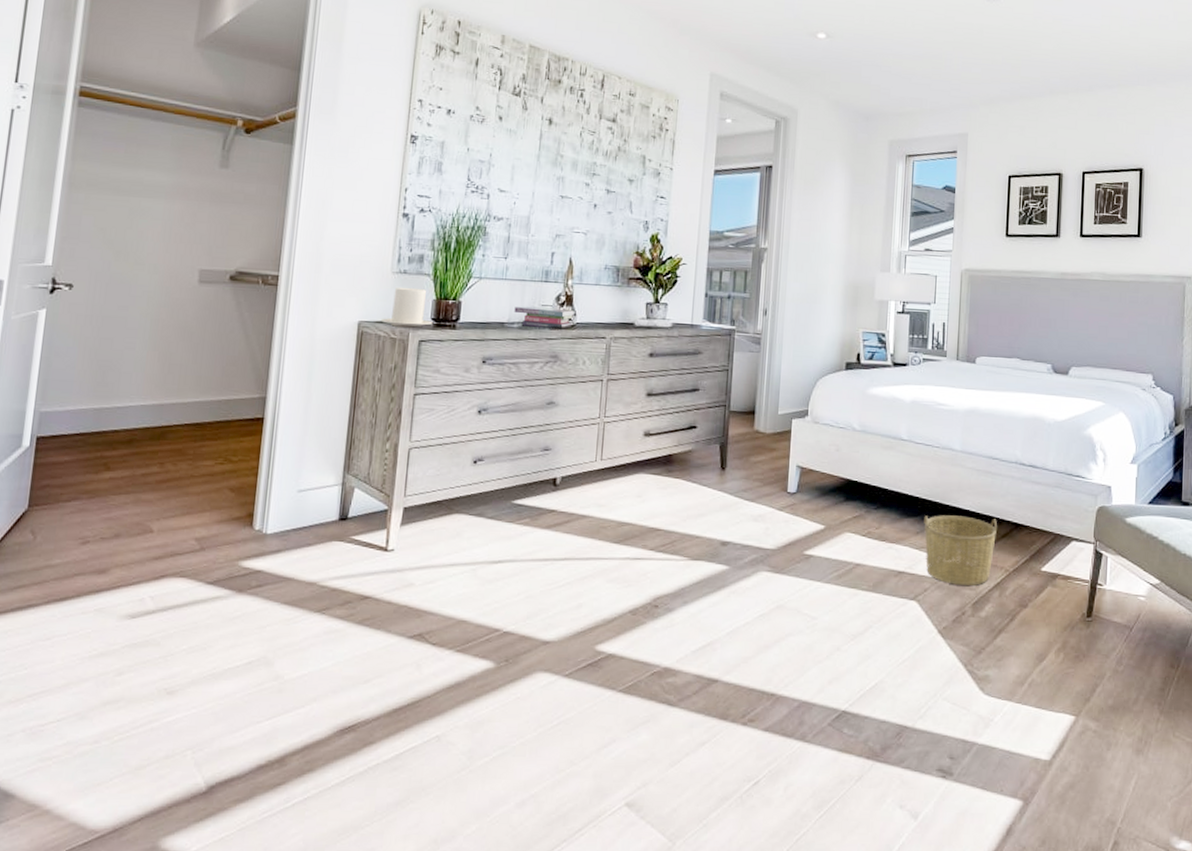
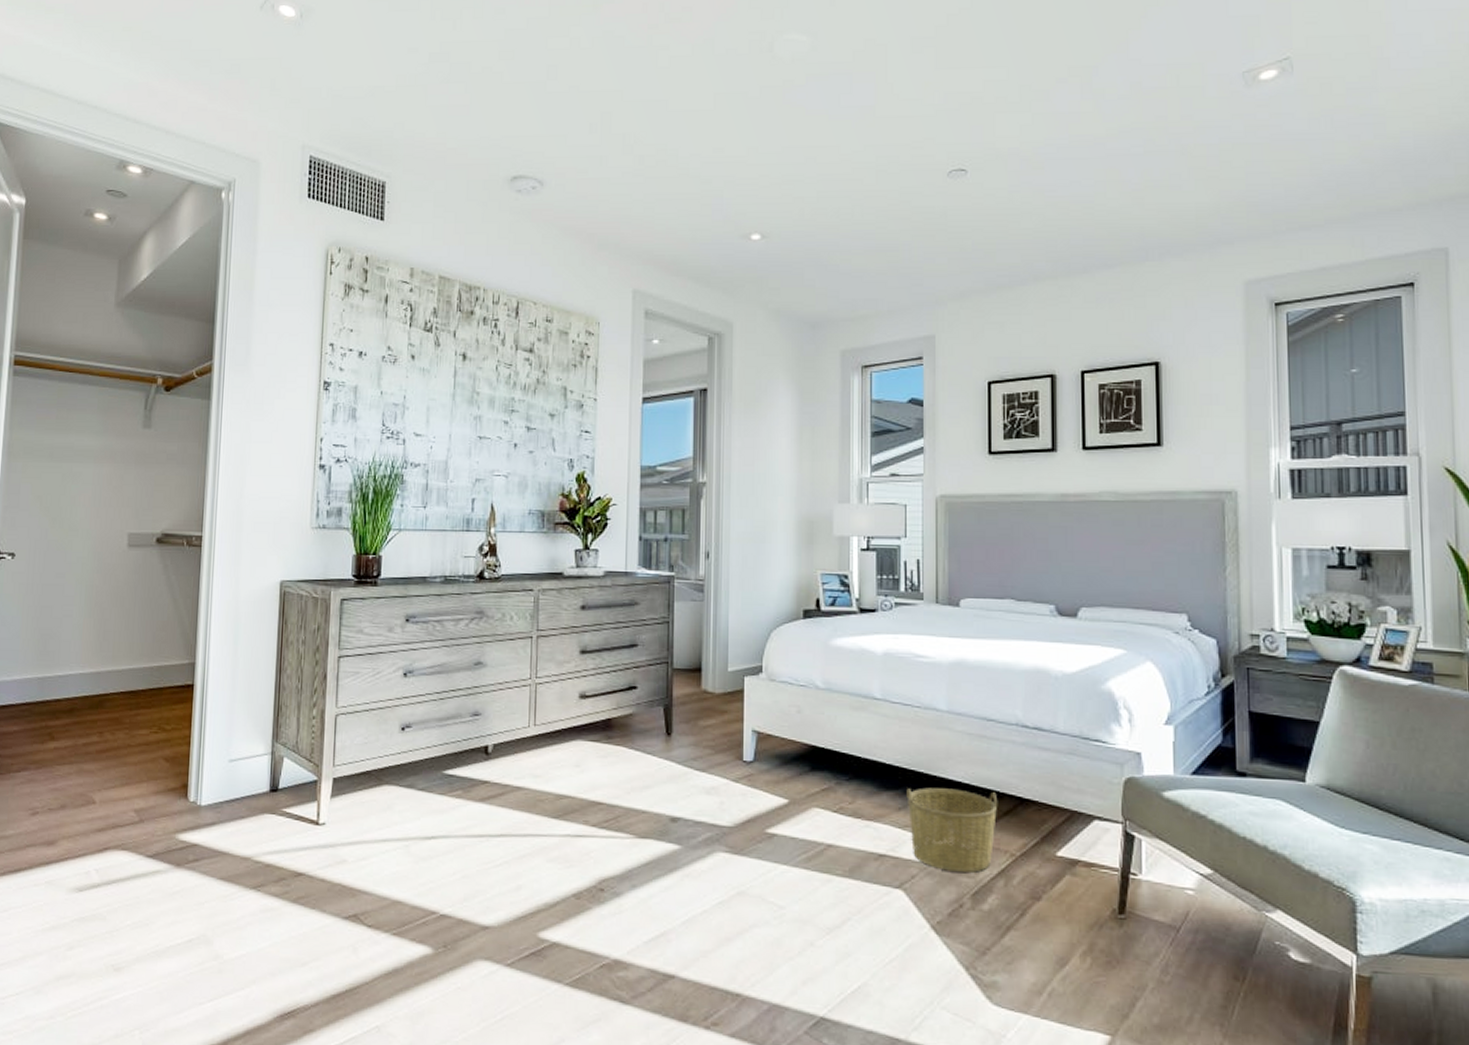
candle: present [380,287,433,328] -> none [302,543,354,586]
books: present [514,306,574,330] -> none [436,558,498,583]

